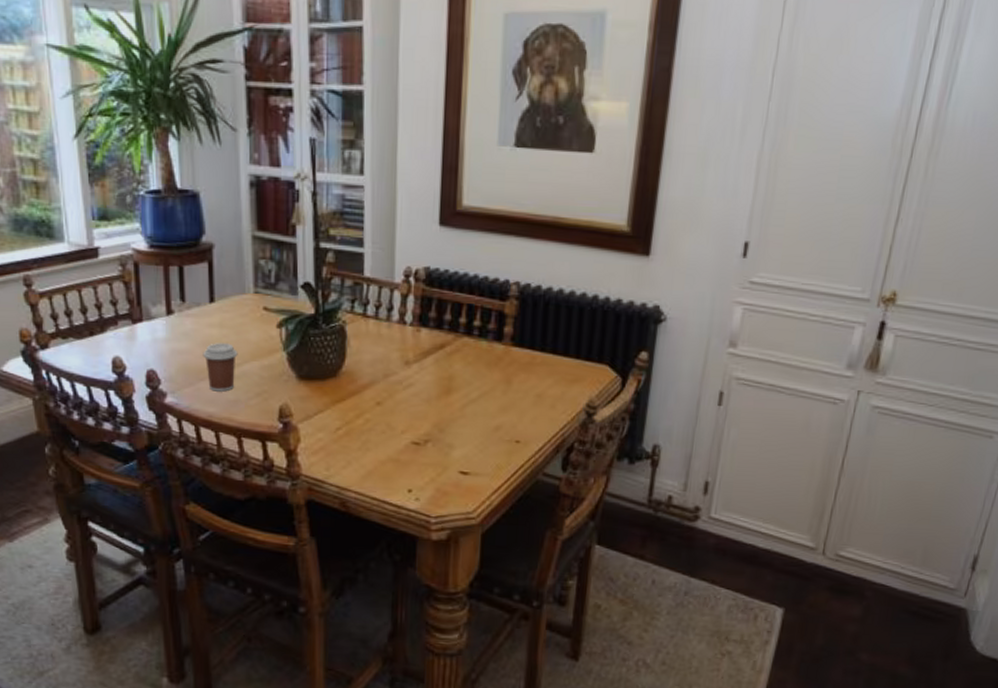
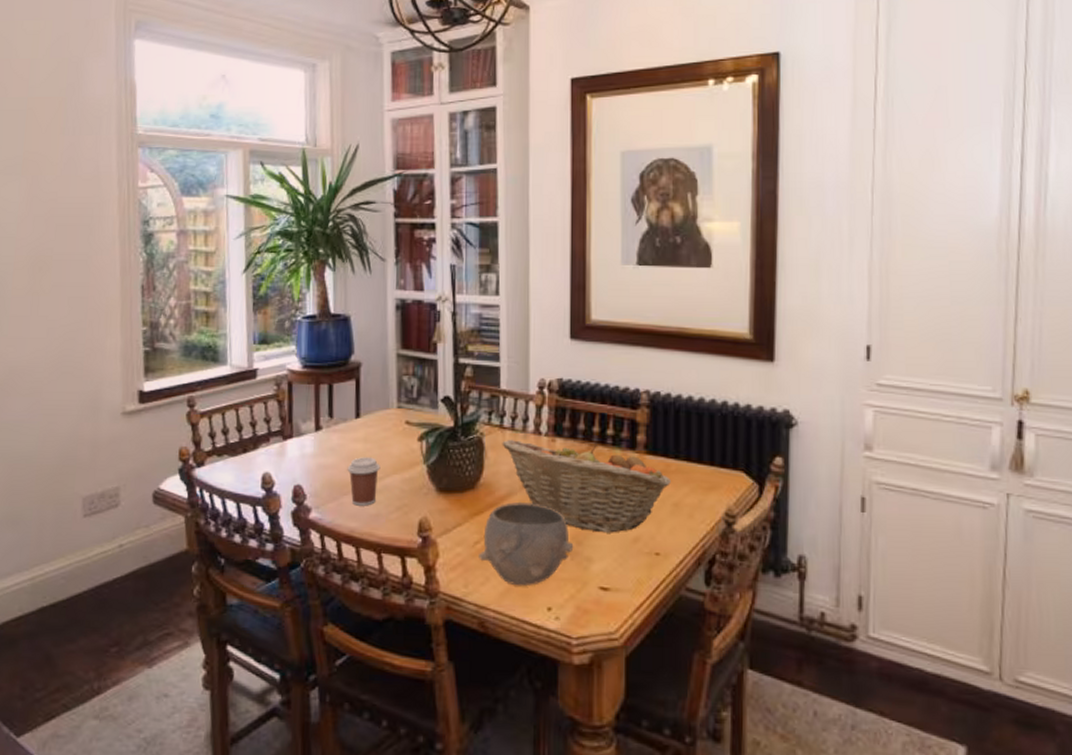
bowl: none [341,391,436,470] -> present [479,502,574,586]
fruit basket: none [365,328,535,422] -> present [502,439,671,533]

